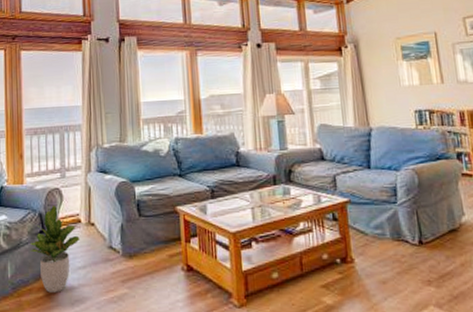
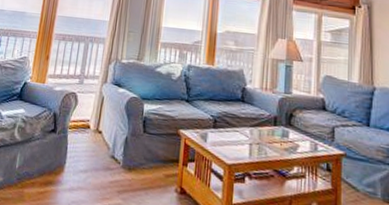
potted plant: present [29,204,80,293] -> none [39,107,86,191]

